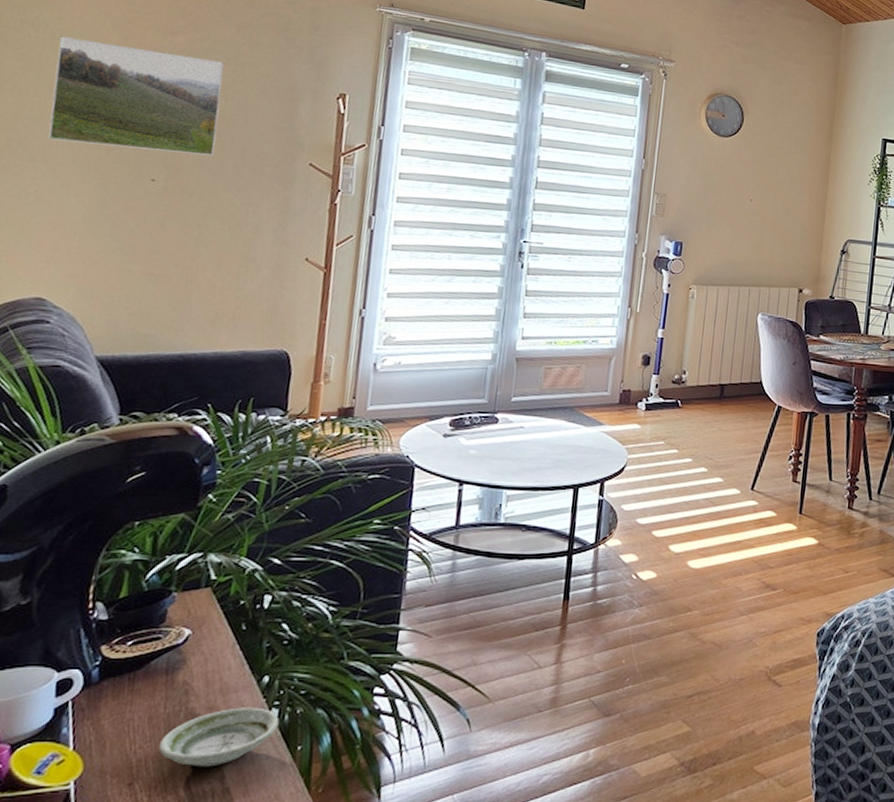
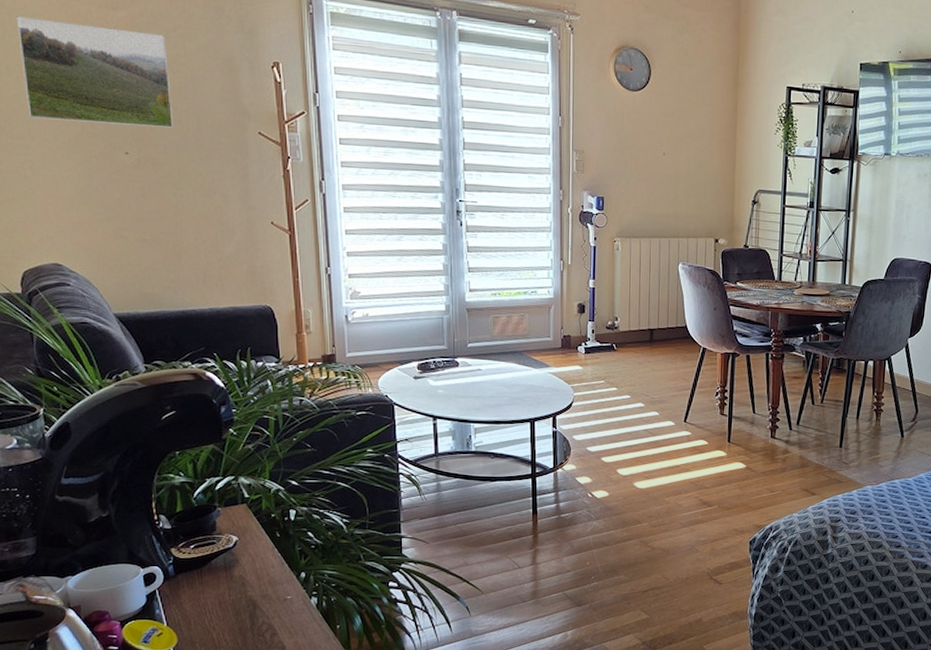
saucer: present [158,707,280,767] -> none [230,596,319,640]

